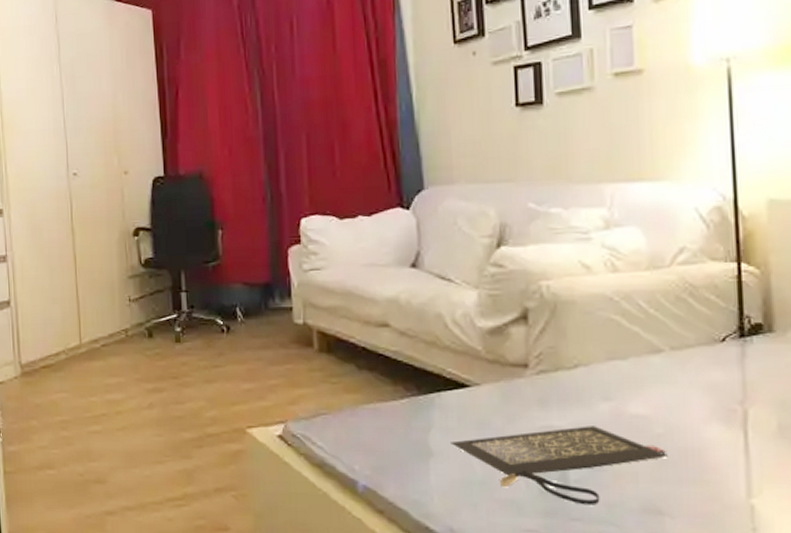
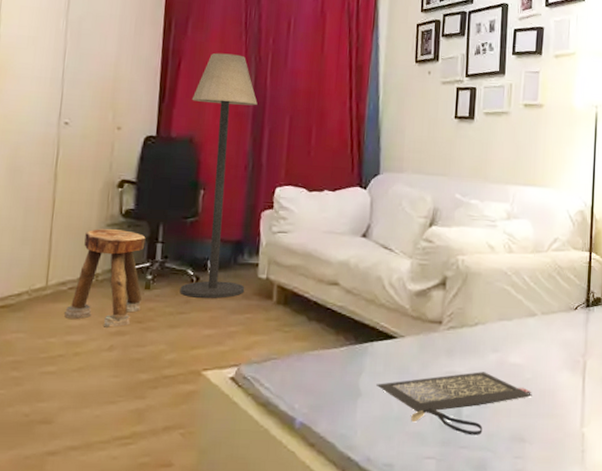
stool: none [101,281,175,386] -> present [64,229,146,329]
floor lamp: none [195,71,281,349] -> present [180,52,258,299]

